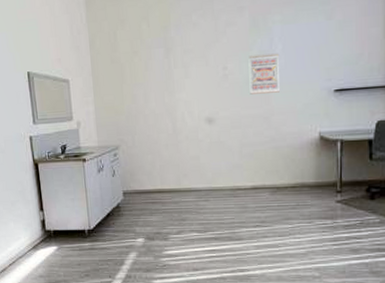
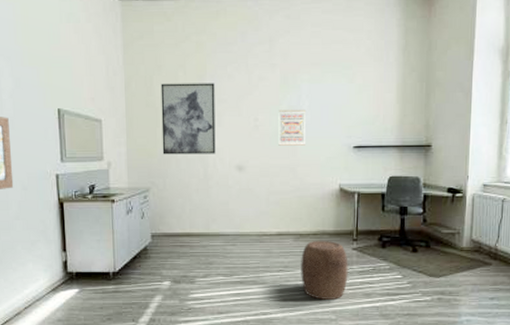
wall art: none [124,33,184,111] -> present [160,83,216,155]
stool: none [279,193,332,256] -> present [301,240,348,300]

